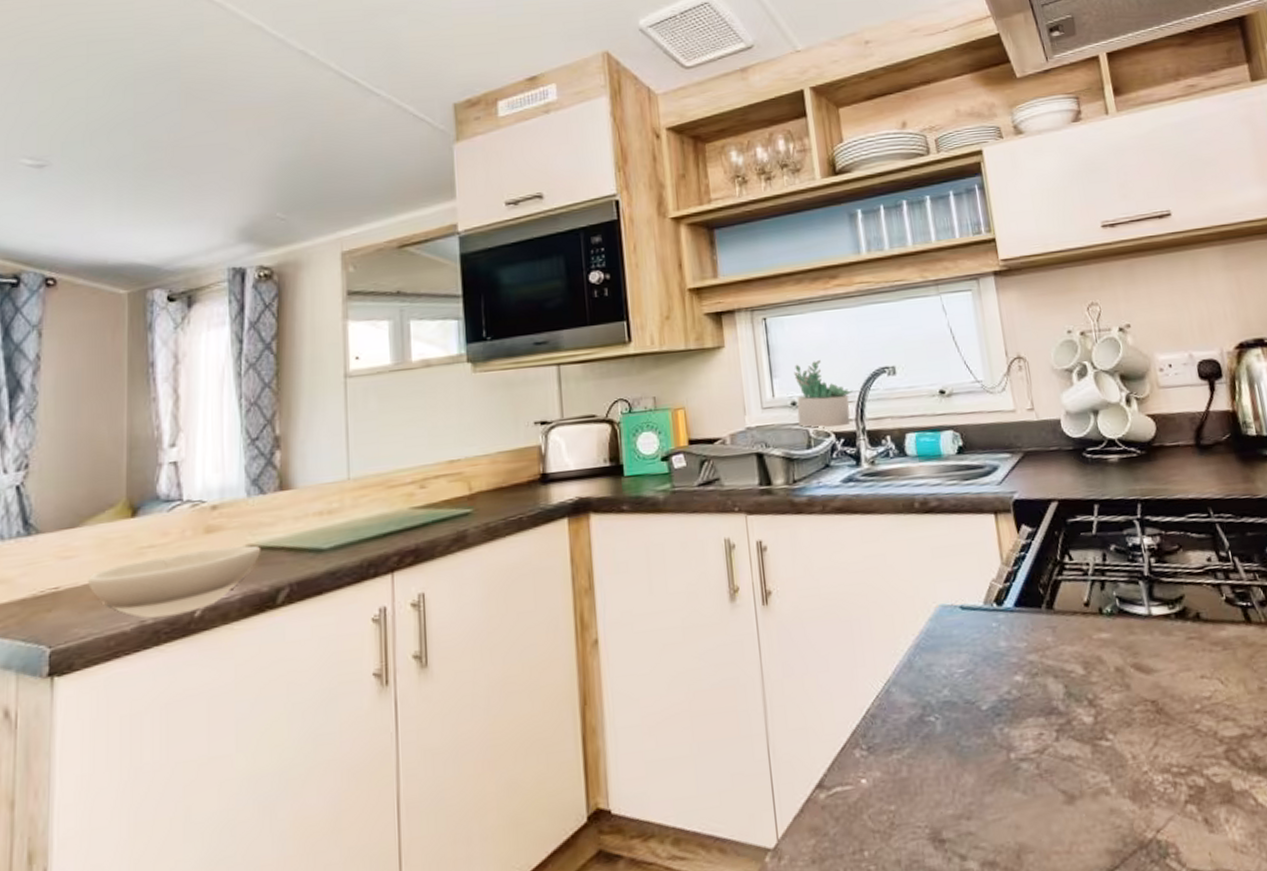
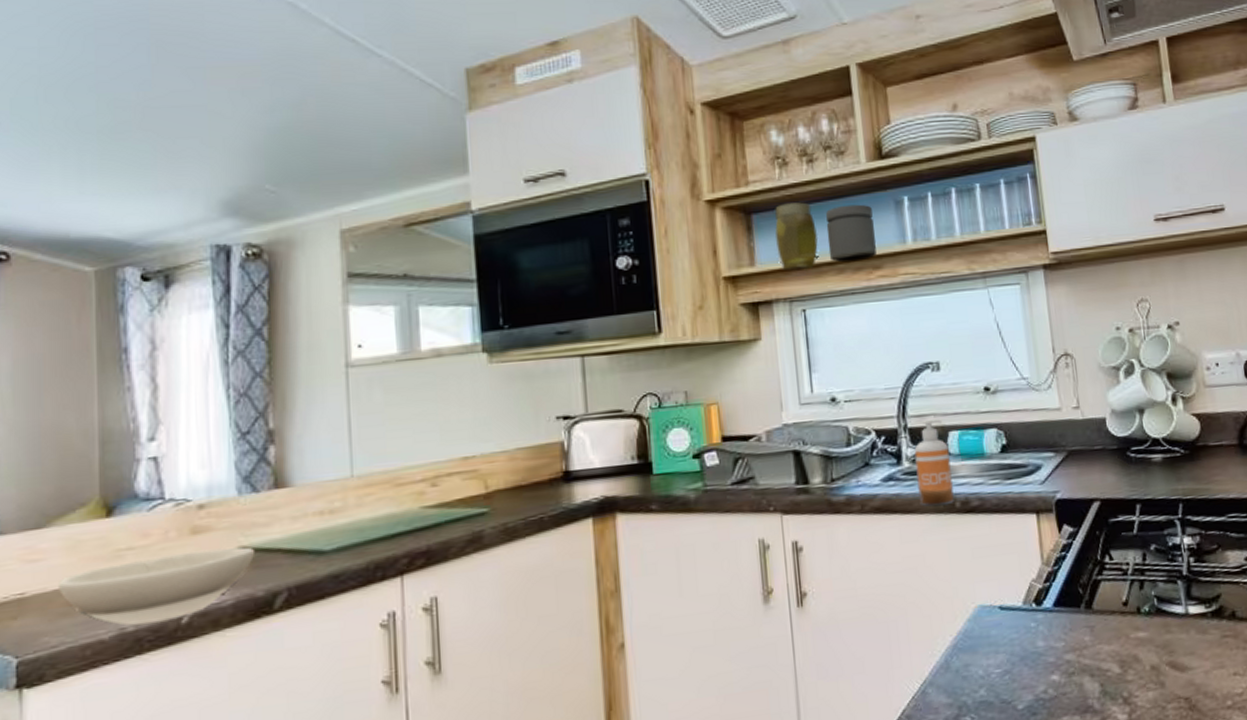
jar: none [735,217,777,283] -> present [774,202,818,272]
jar: none [784,218,833,274] -> present [826,204,877,263]
succulent plant: present [794,360,854,428] -> none [834,355,896,425]
soap dispenser: none [872,422,913,508] -> present [914,419,954,507]

